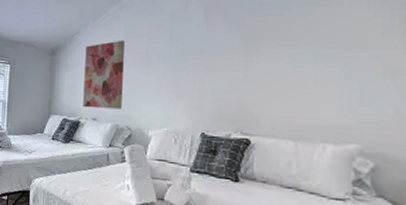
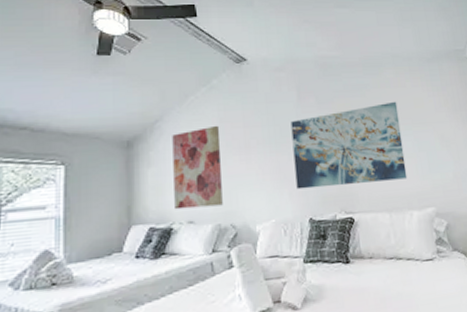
wall art: none [192,21,327,109] -> present [290,101,408,190]

